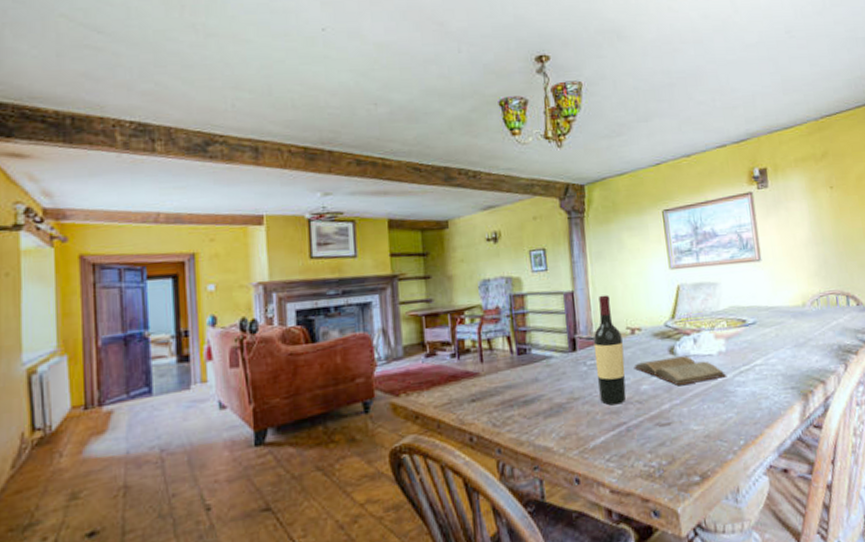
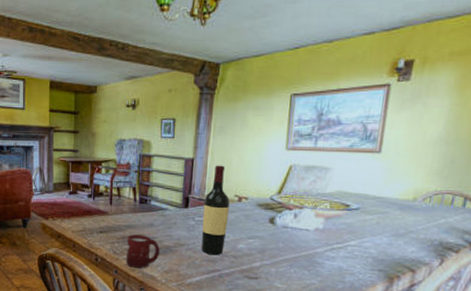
cup: none [508,394,551,441] -> present [126,234,160,268]
book: present [634,356,726,386] -> none [235,226,317,251]

